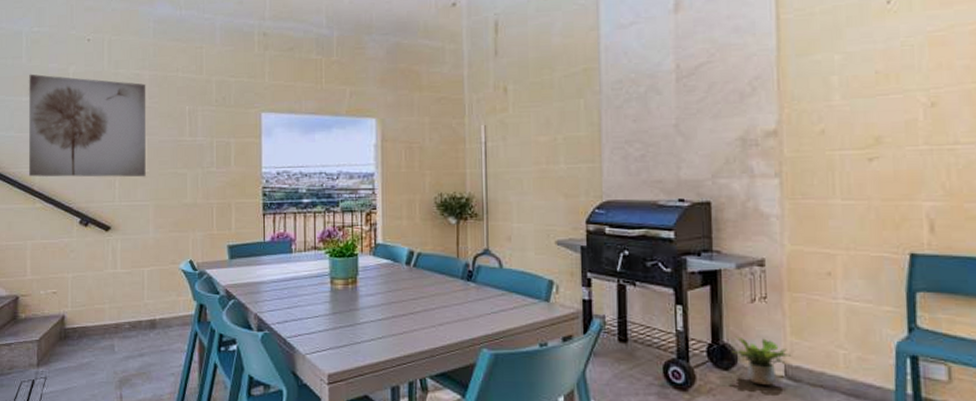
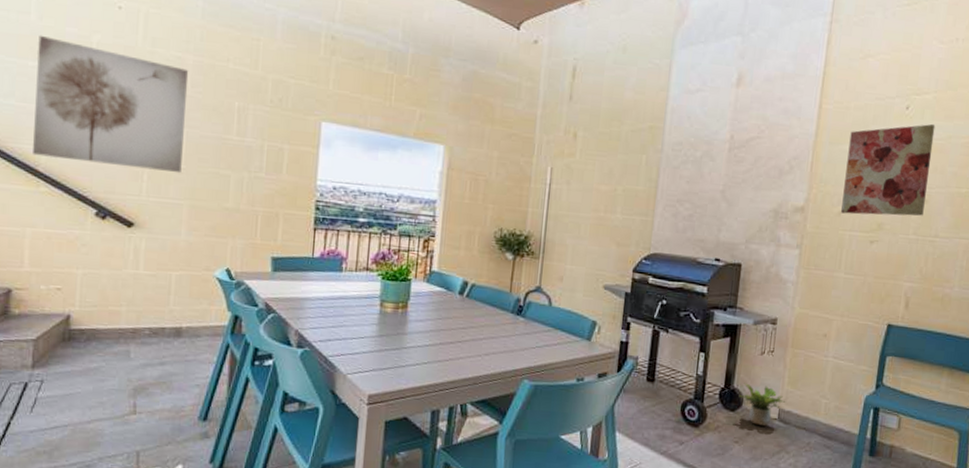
wall art: none [820,14,933,131] -> present [841,123,936,216]

